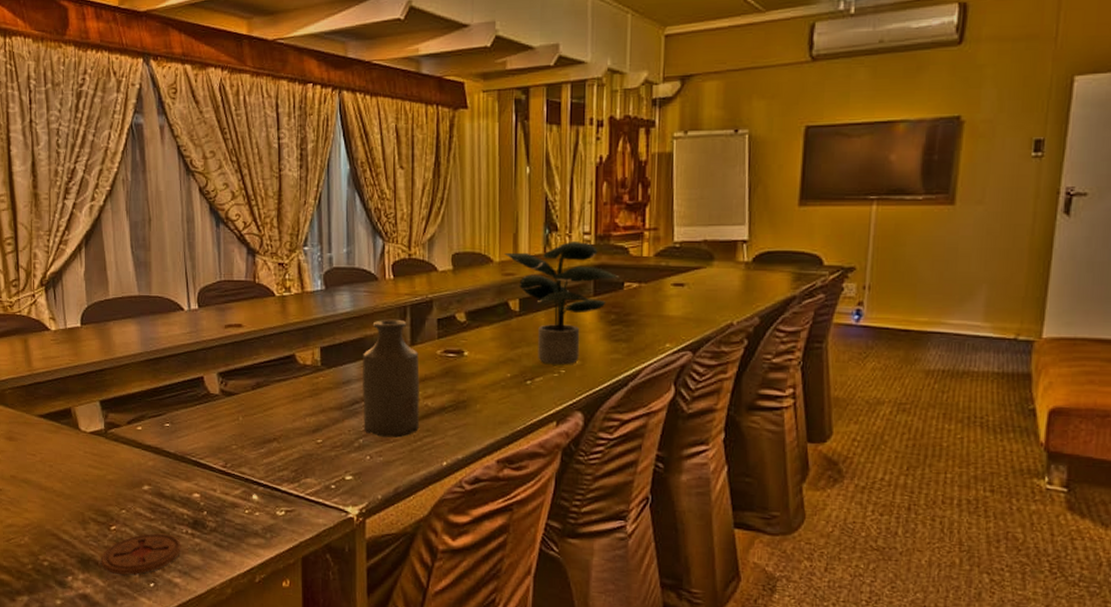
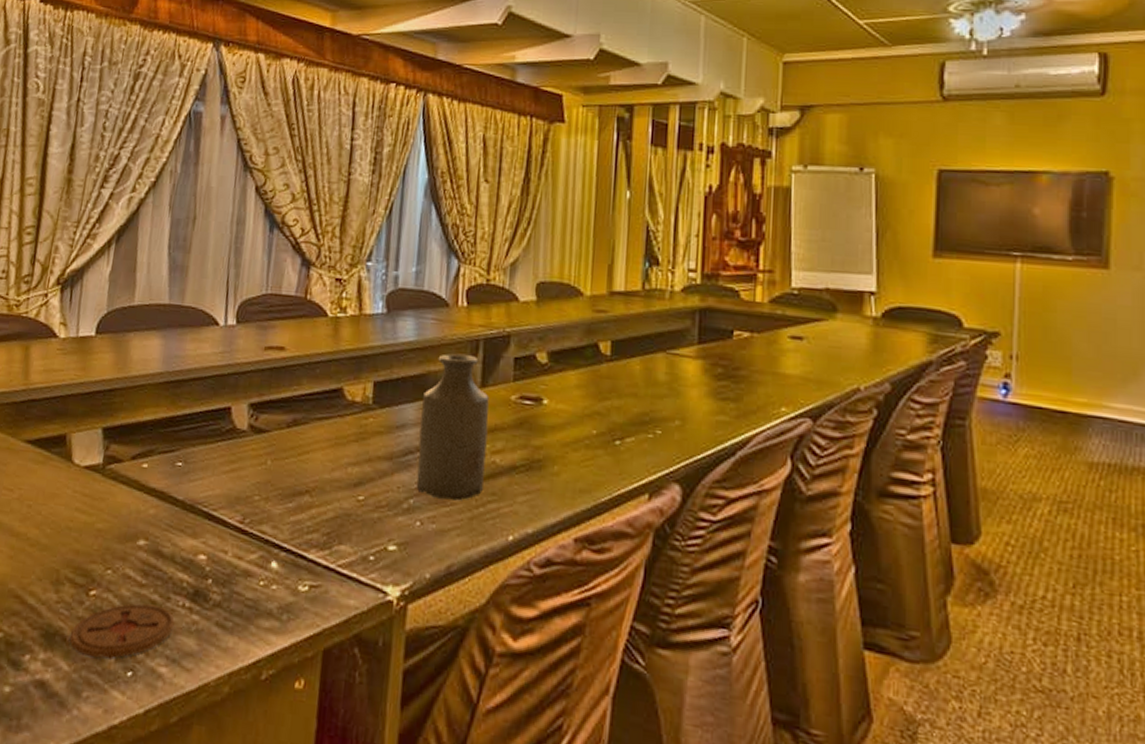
potted plant: present [504,240,619,365] -> none [597,277,727,425]

